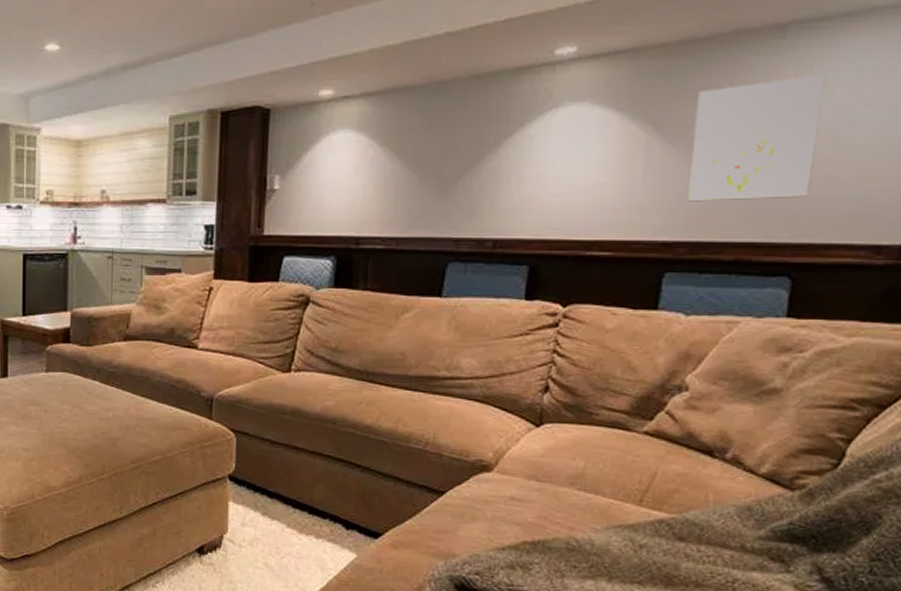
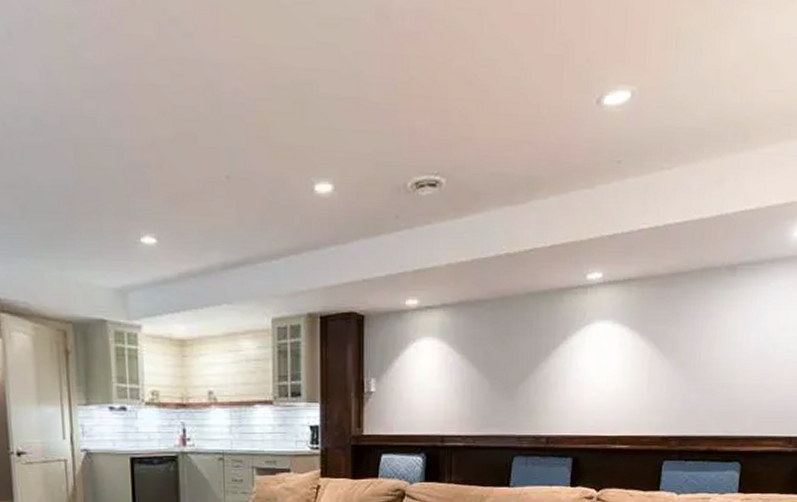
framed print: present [687,74,824,202] -> none [677,306,759,404]

